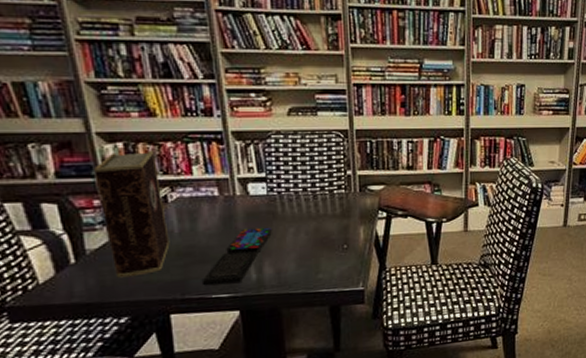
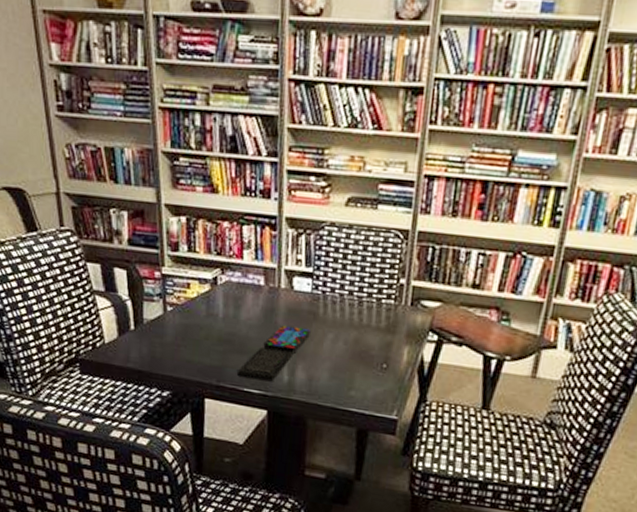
book: present [94,150,170,278] -> none [159,226,214,354]

